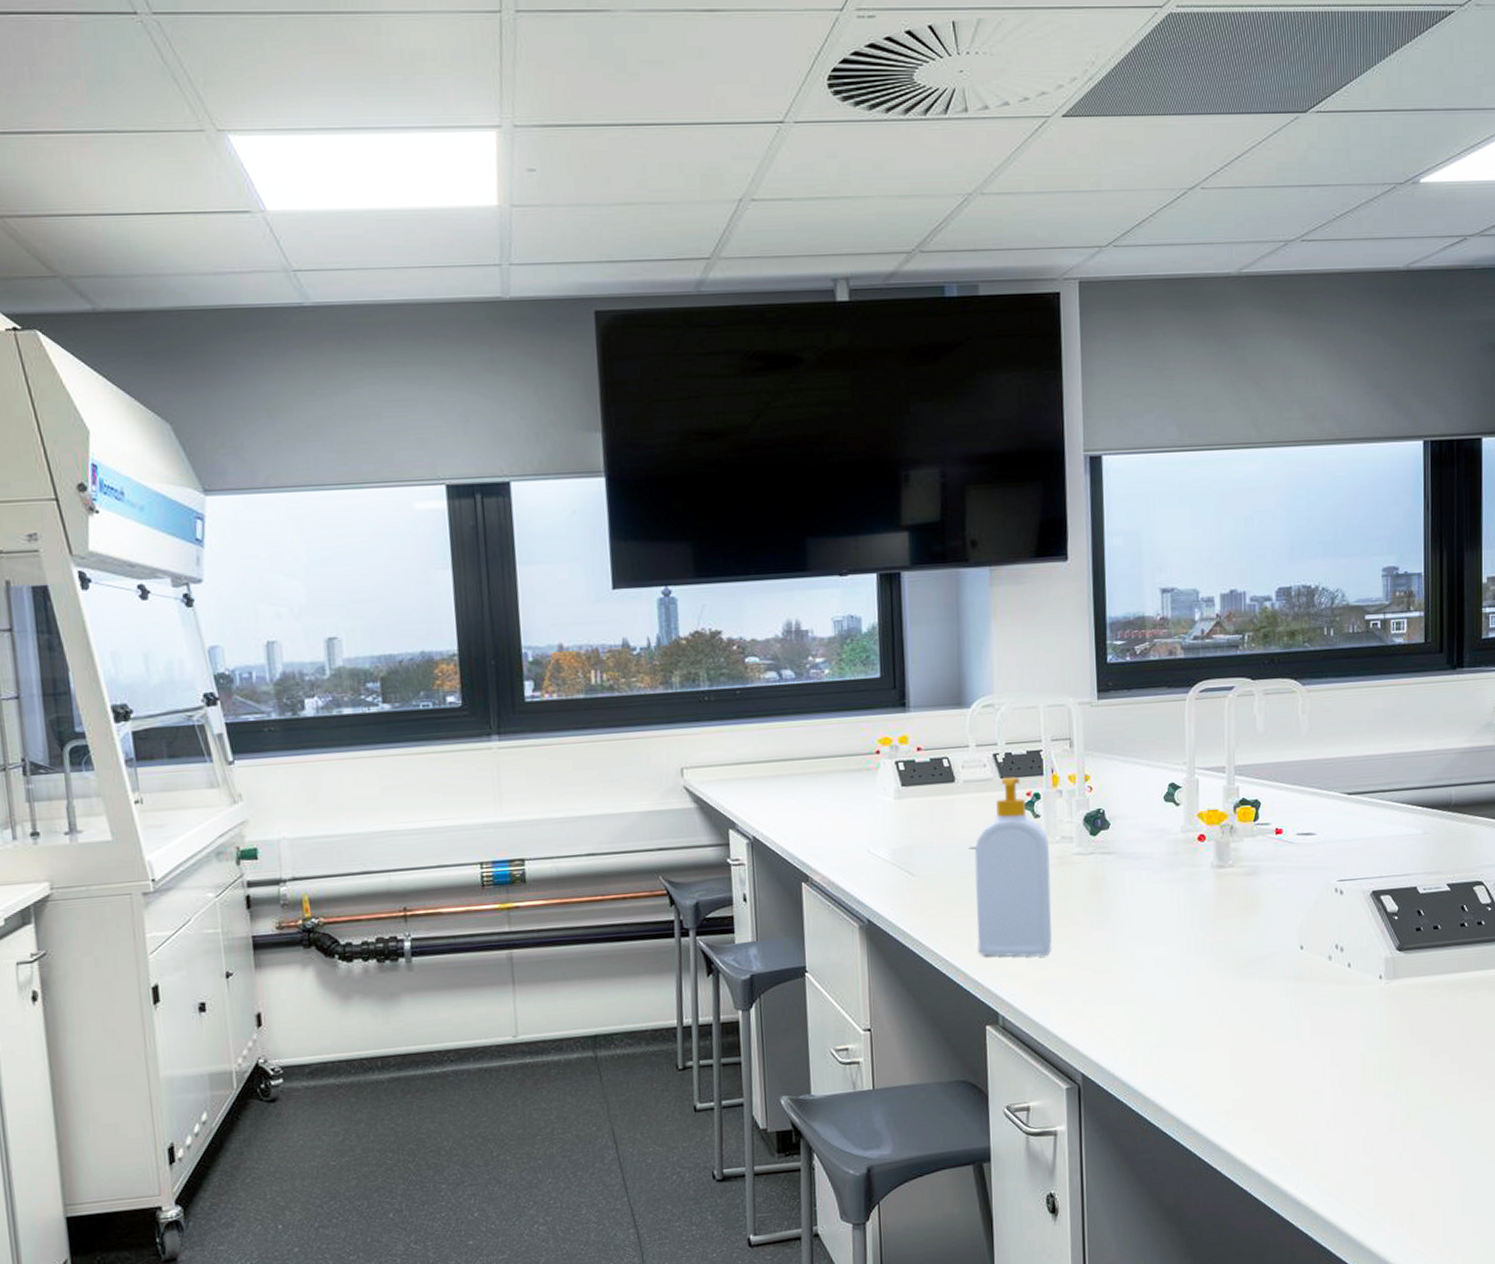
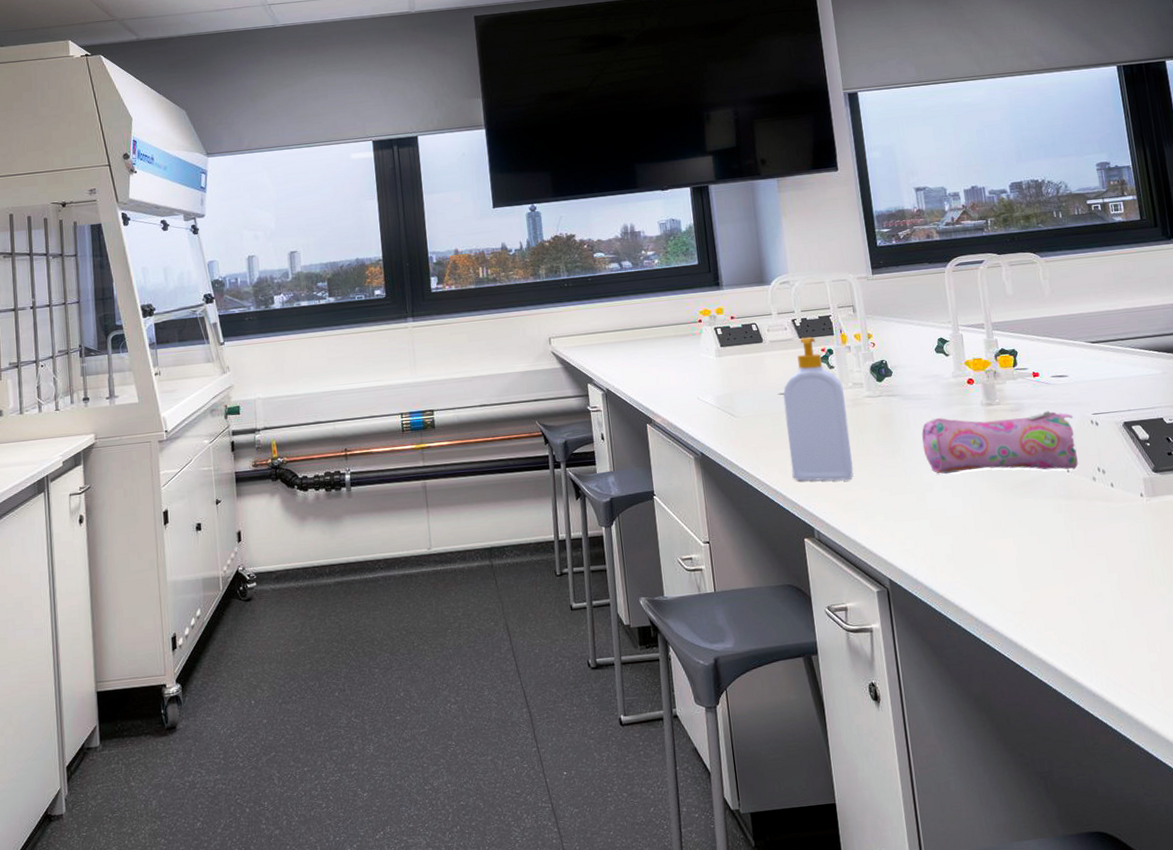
pencil case: none [1137,875,1315,951] -> present [921,411,1078,475]

